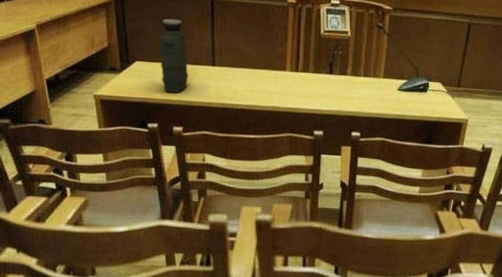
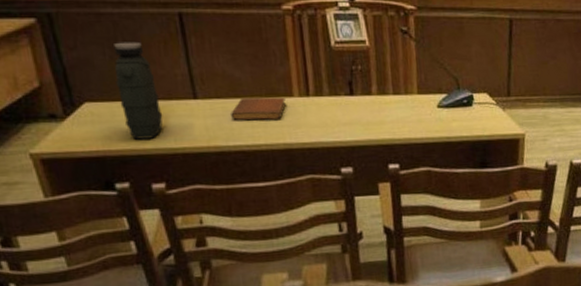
notebook: none [238,68,280,87] -> present [231,96,286,121]

